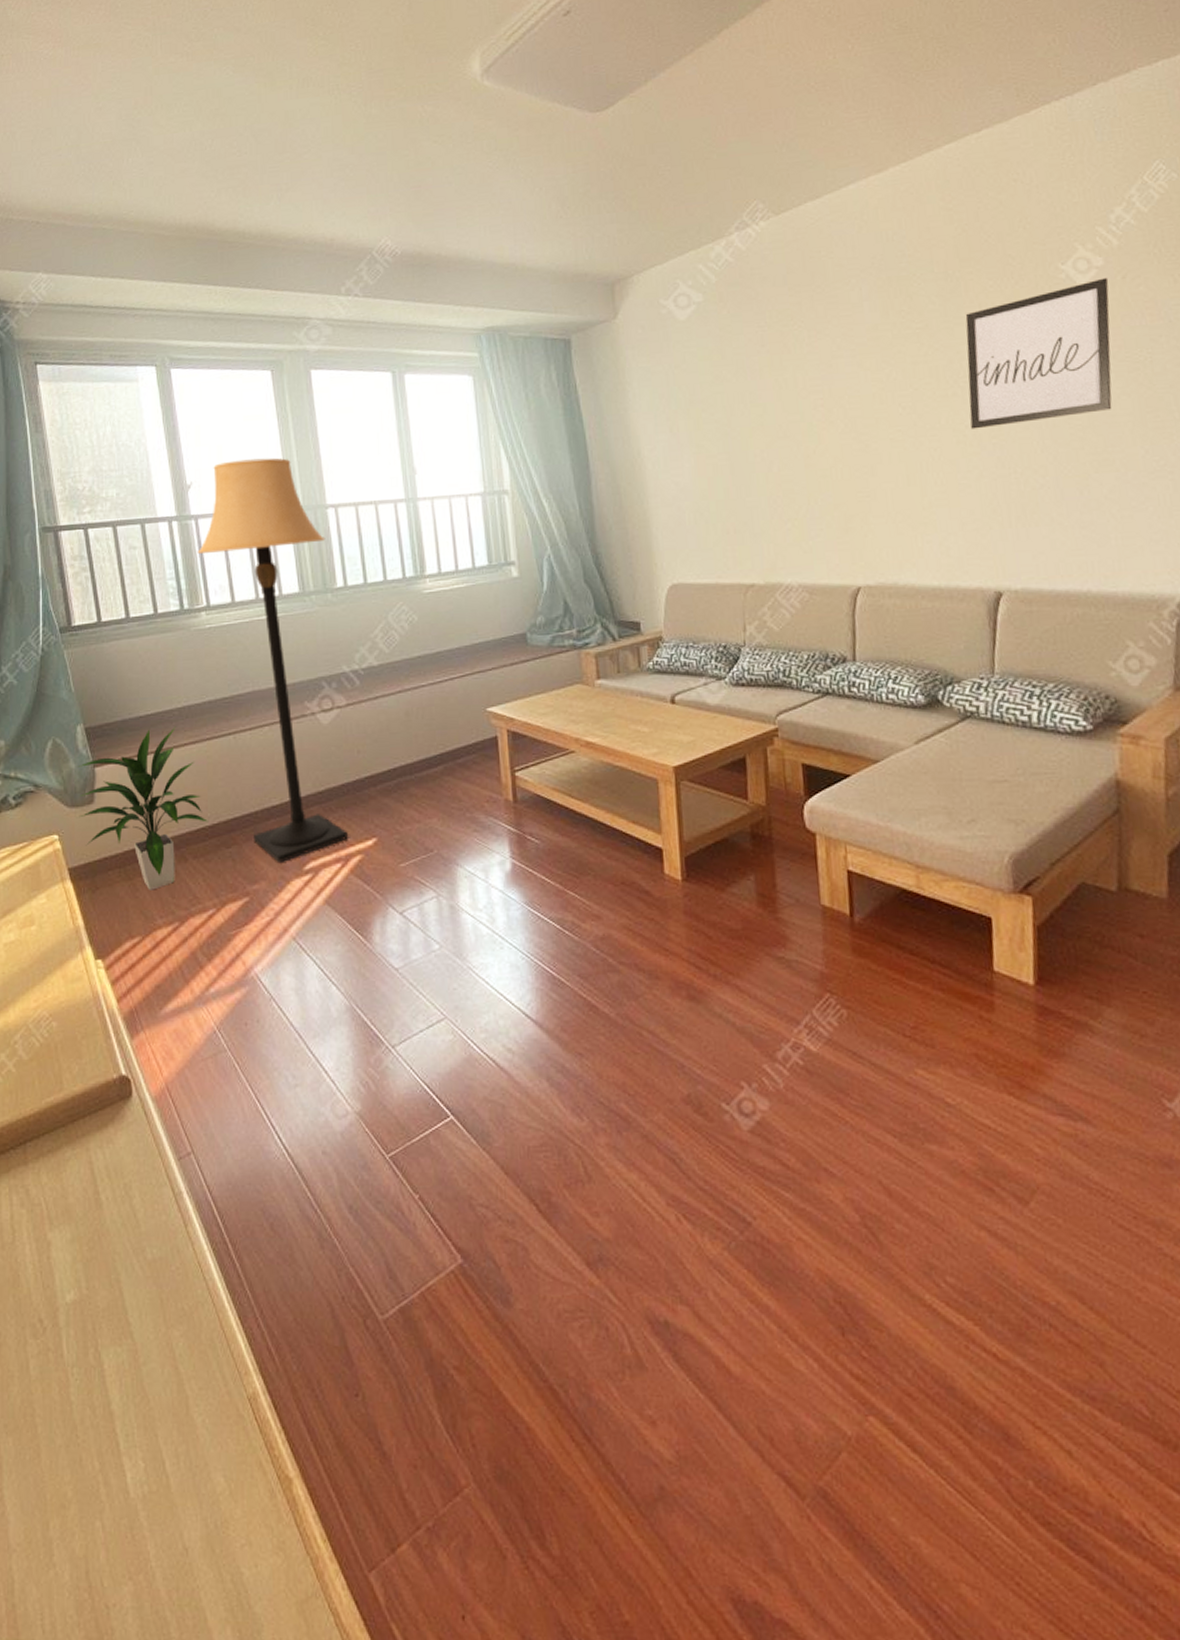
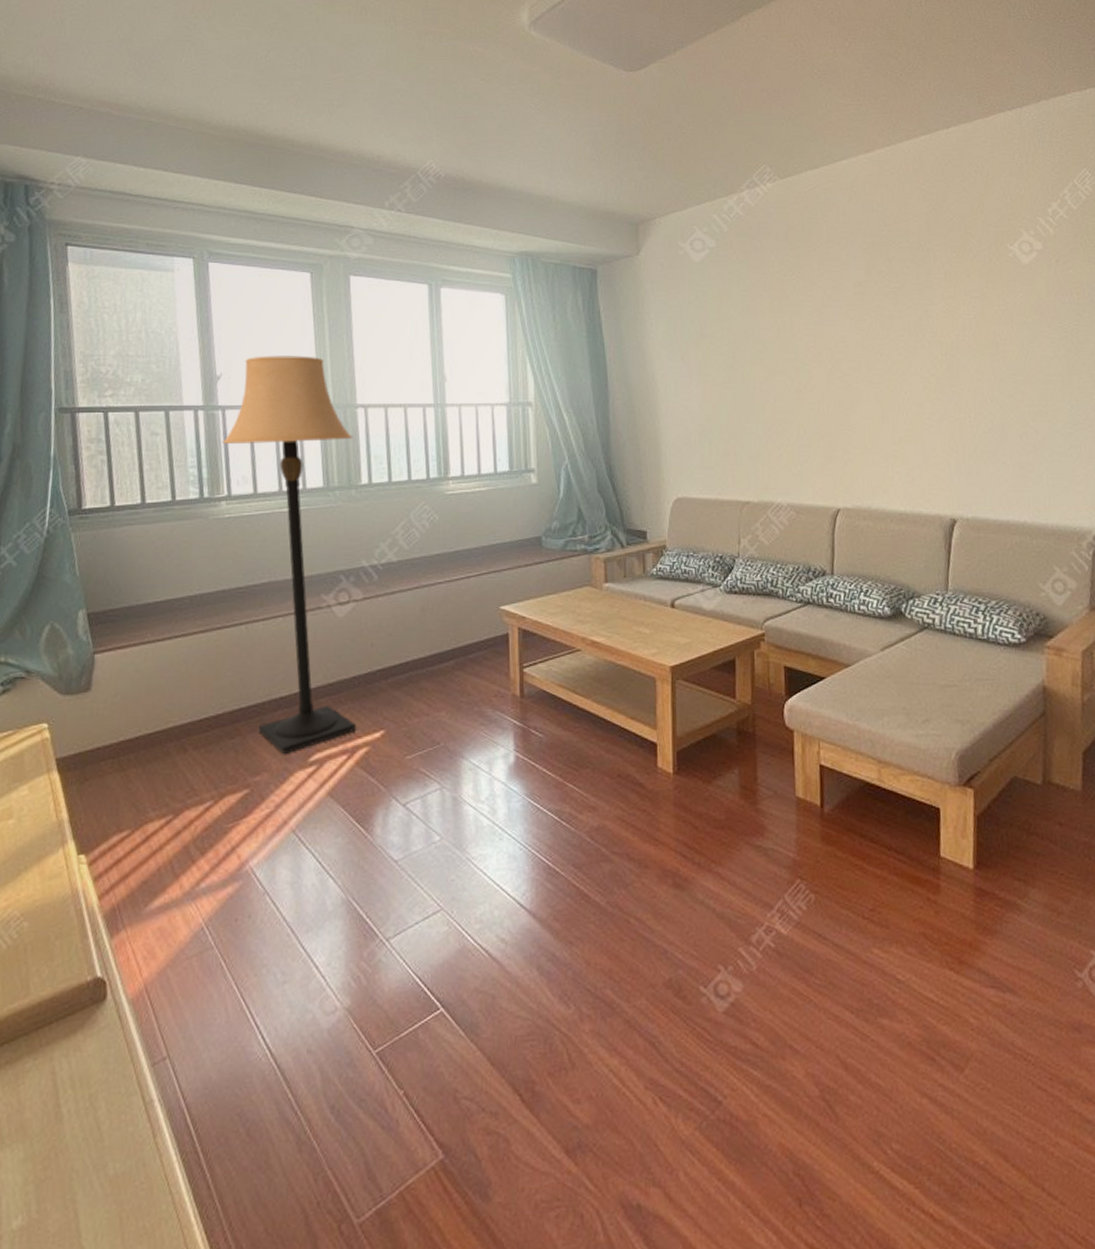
indoor plant: present [76,726,208,890] -> none [72,615,212,782]
wall art: present [965,277,1112,429] -> none [933,259,1047,378]

